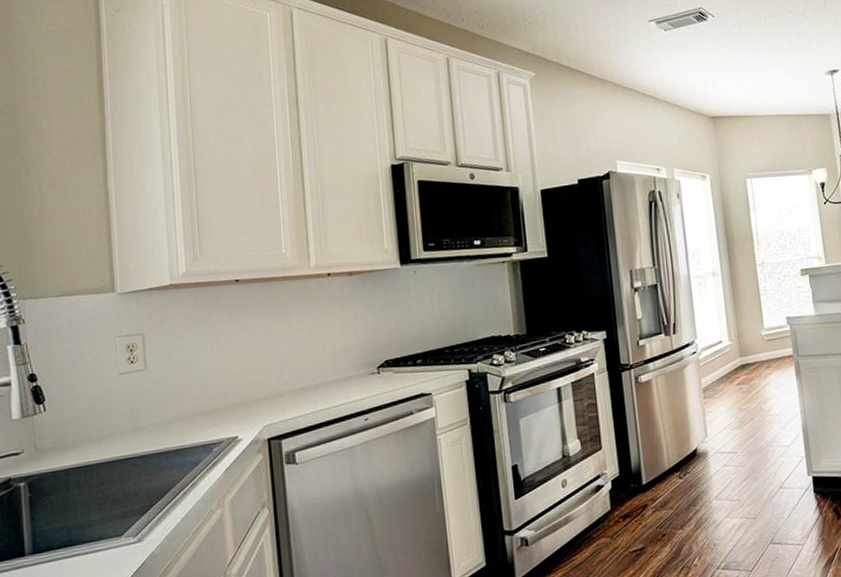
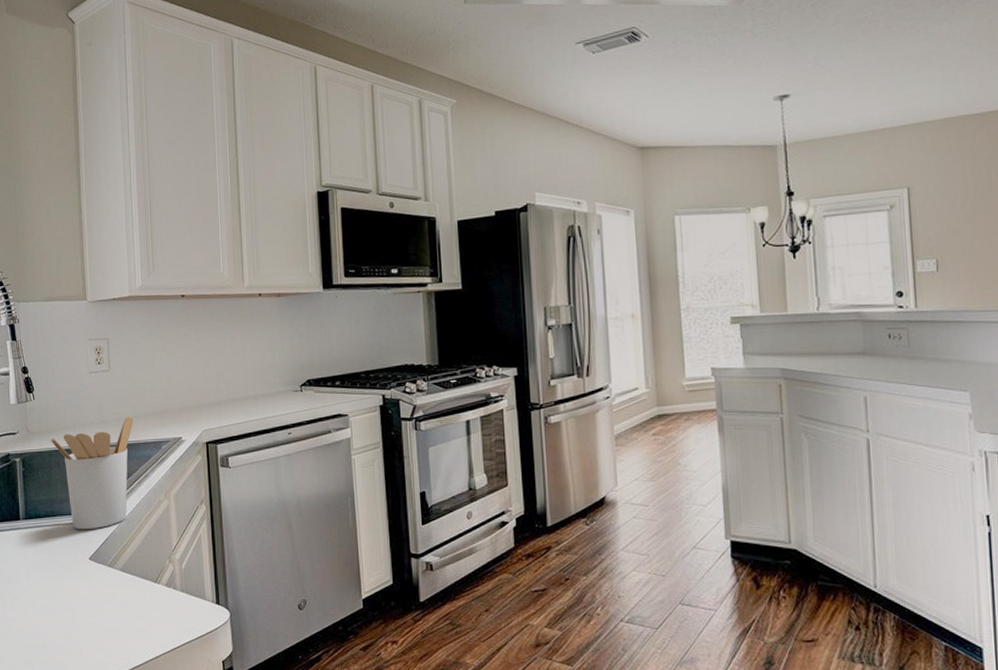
utensil holder: none [67,419,178,557] -> present [50,416,134,530]

